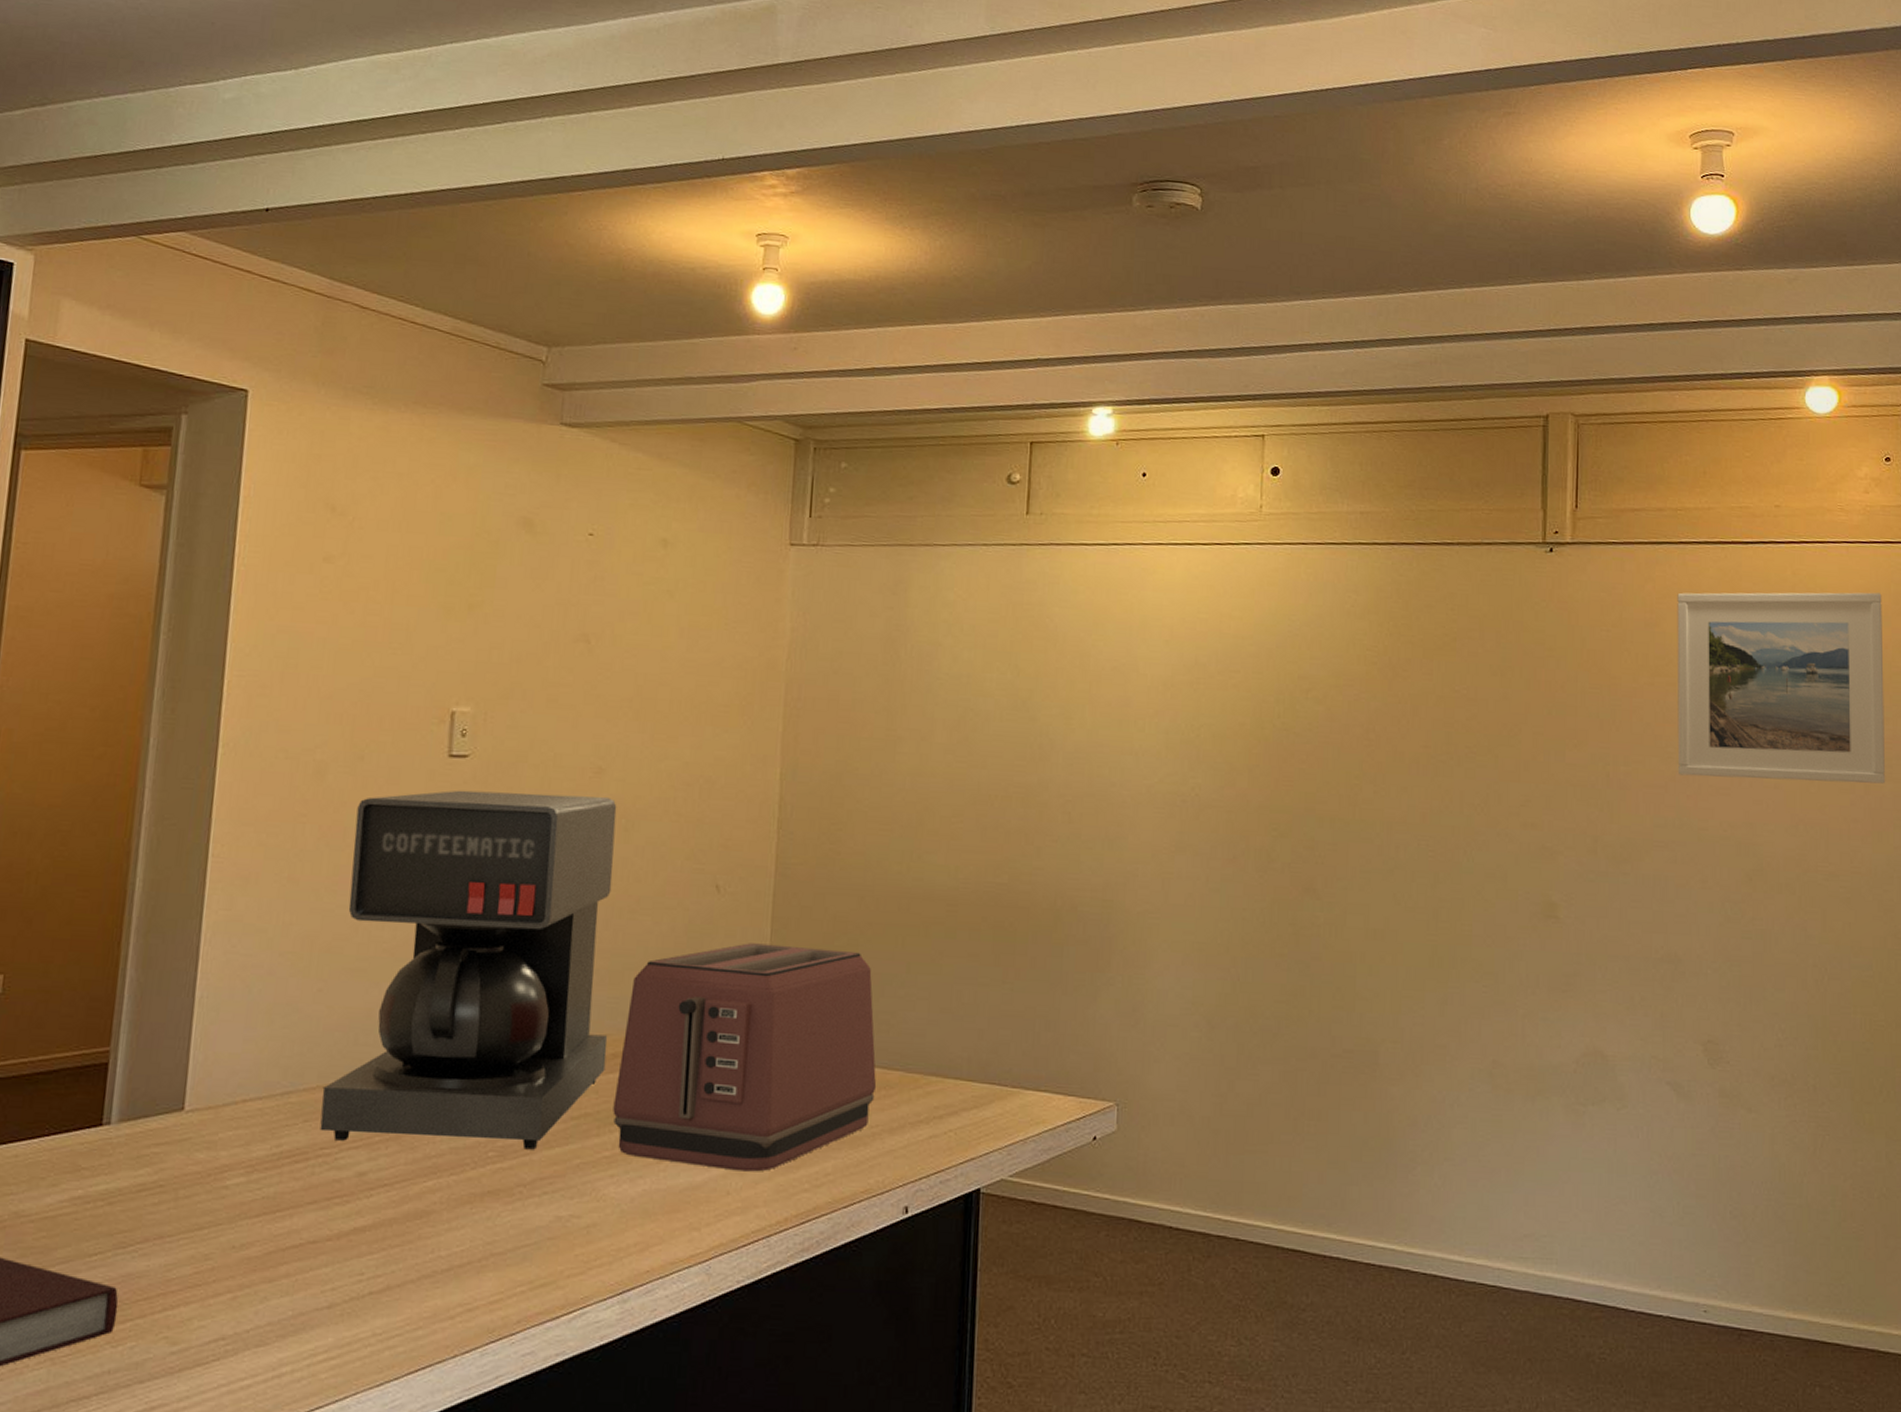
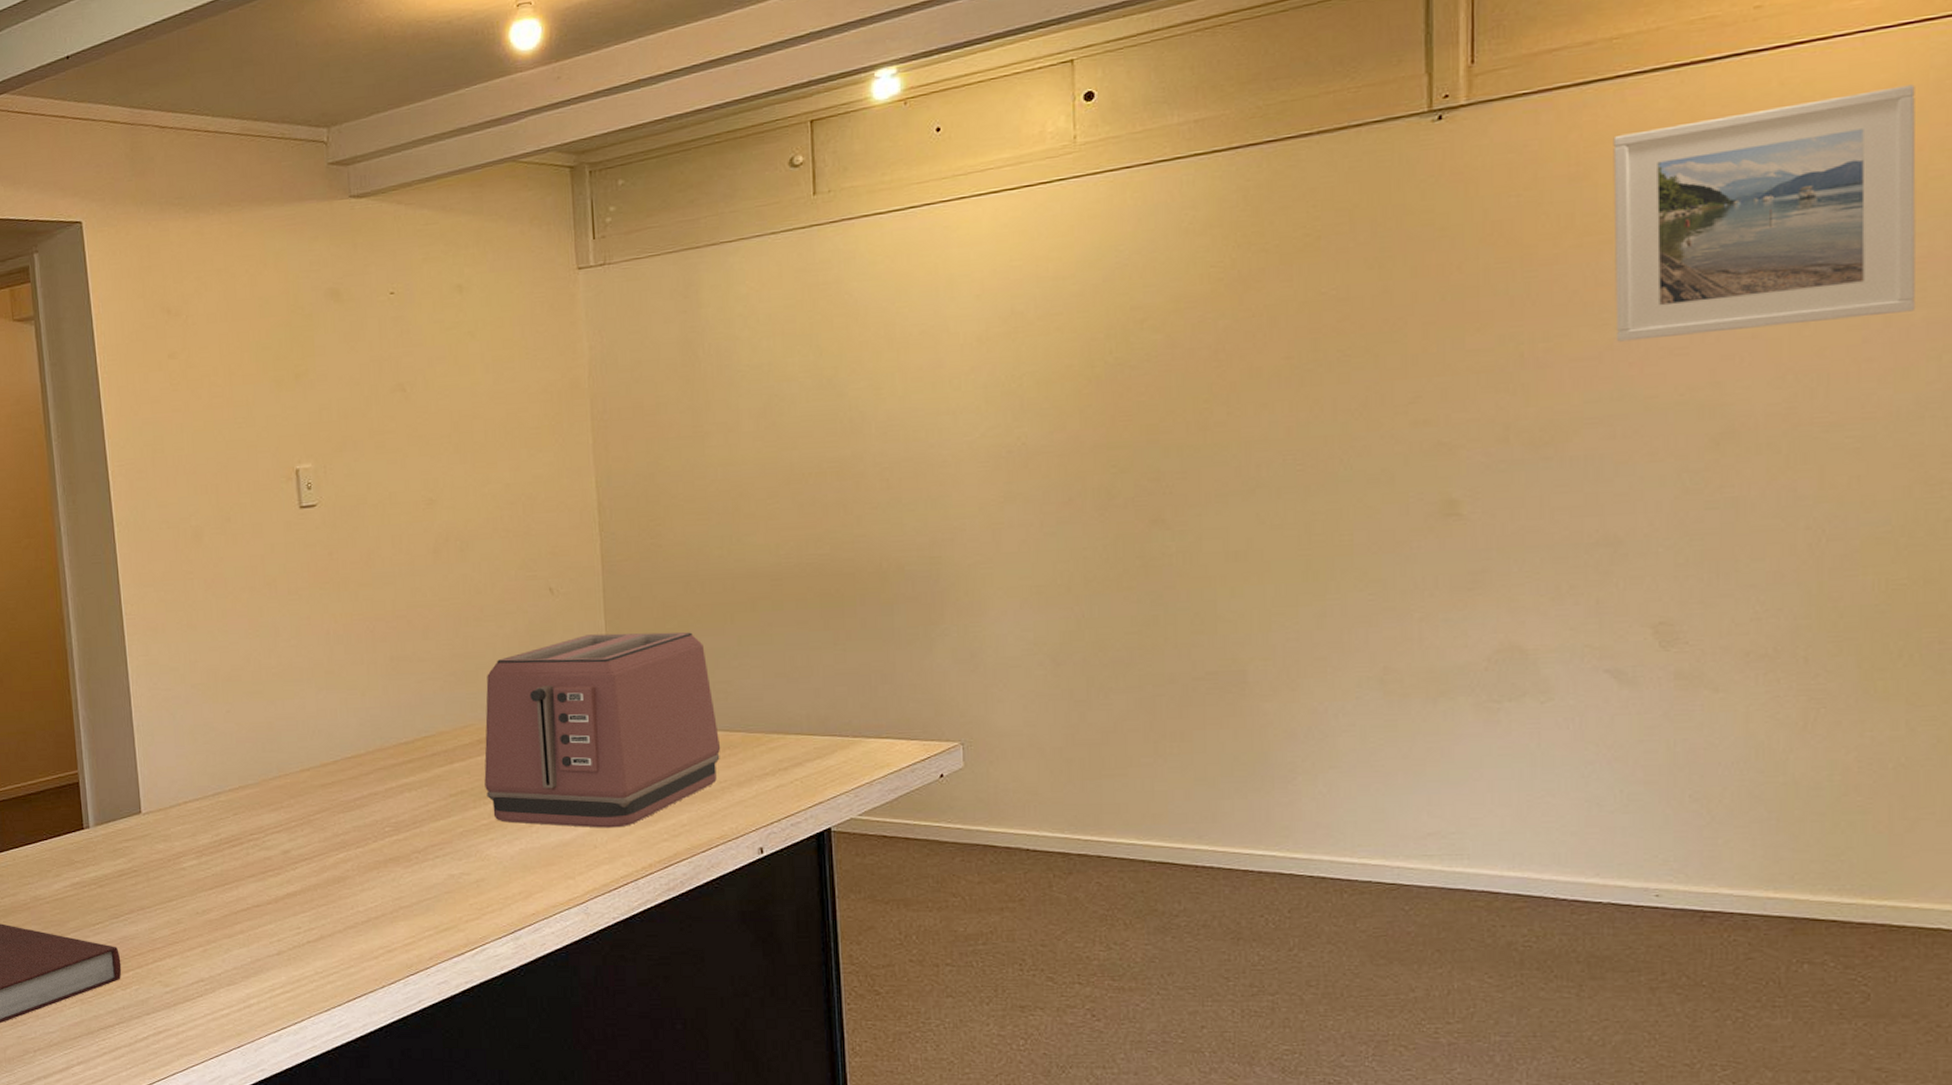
coffee maker: present [320,790,617,1150] -> none [232,524,473,827]

